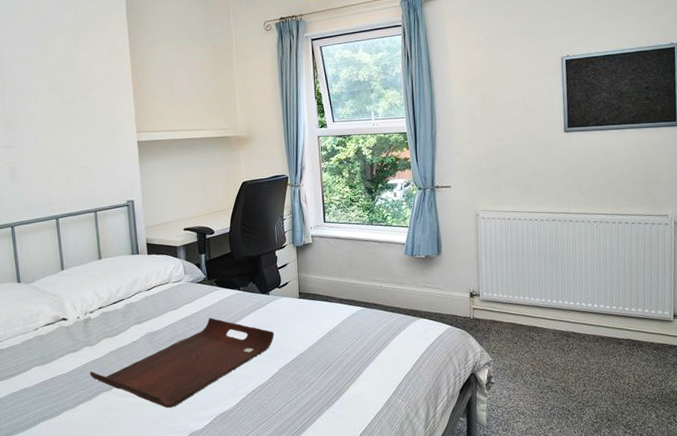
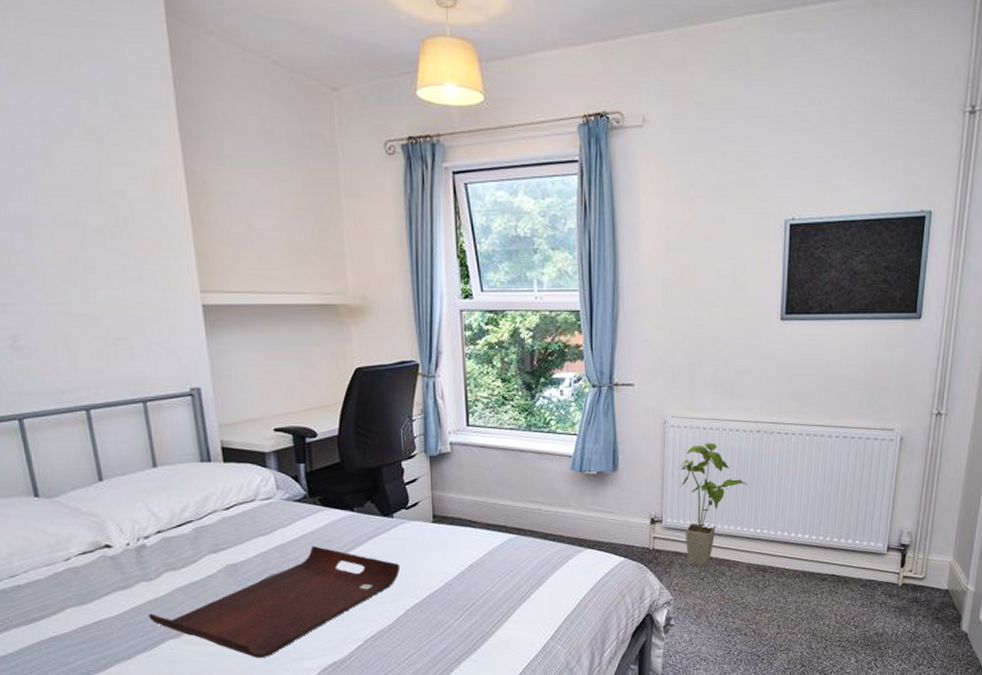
house plant: none [491,230,548,333] -> present [679,442,748,567]

